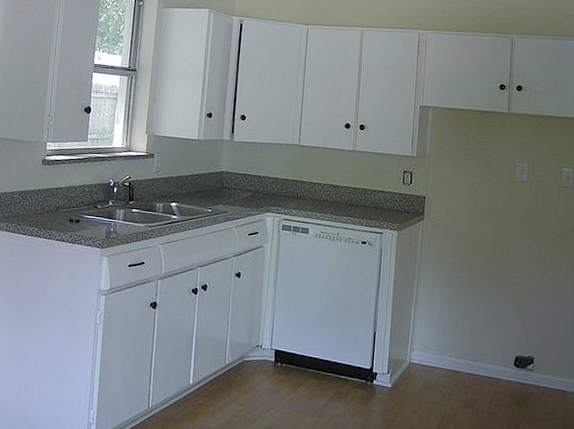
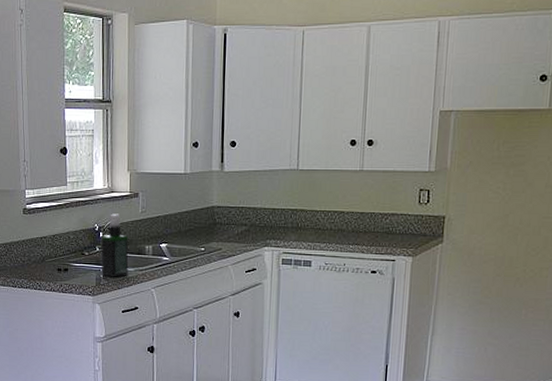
spray bottle: none [112,171,141,232] -> present [101,213,129,277]

